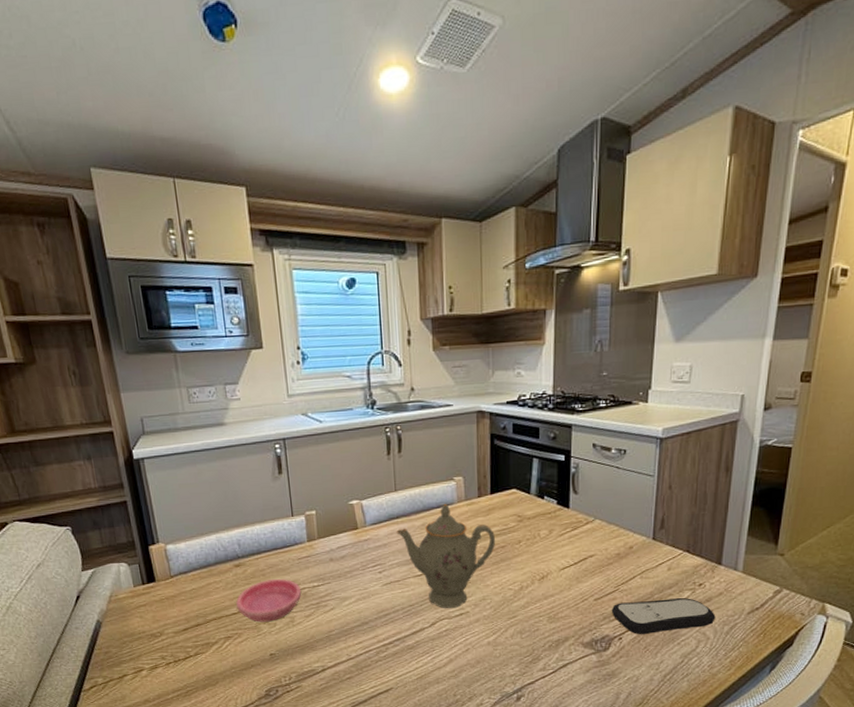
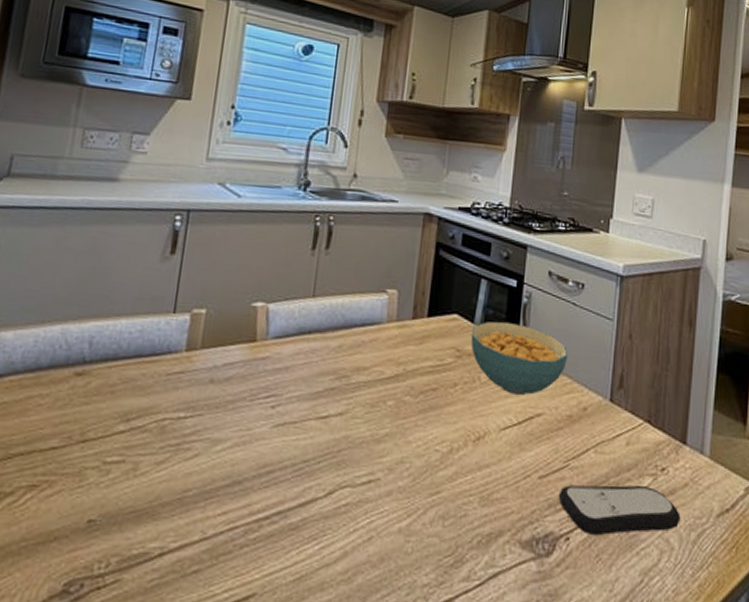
saucer: present [236,578,302,622] -> none [59,400,160,467]
teapot: present [396,503,496,608] -> none [304,321,427,471]
cereal bowl: none [529,489,615,543] -> present [470,321,569,395]

